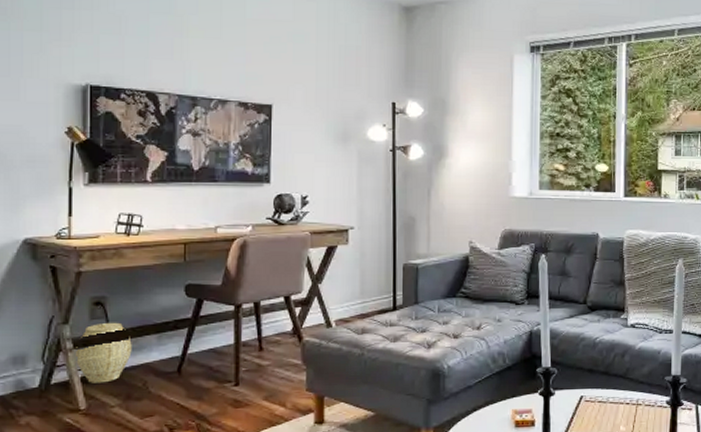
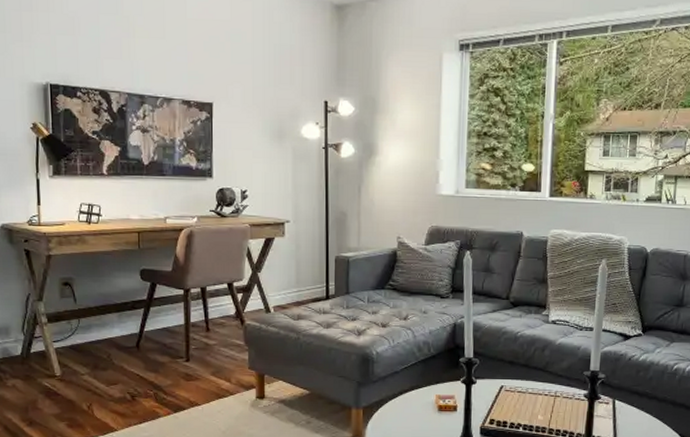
woven basket: present [74,322,132,383] -> none [49,301,97,354]

